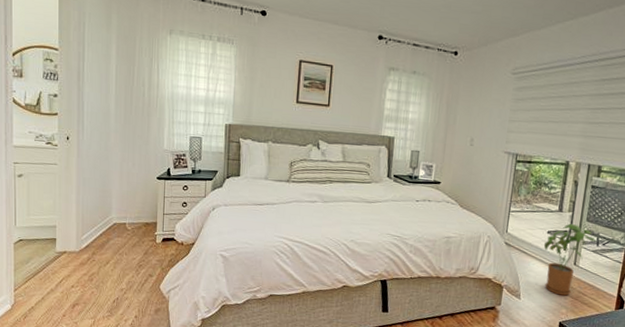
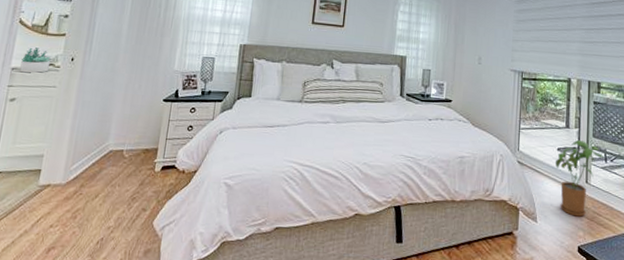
succulent plant: none [22,126,48,152] -> present [19,47,51,74]

